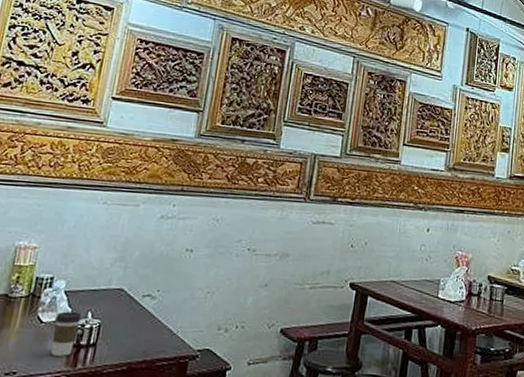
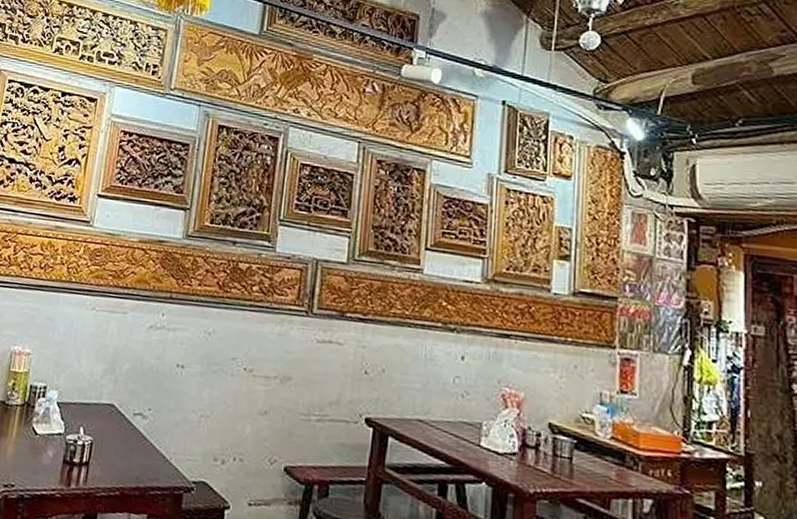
coffee cup: present [51,311,82,356] -> none [46,424,74,473]

